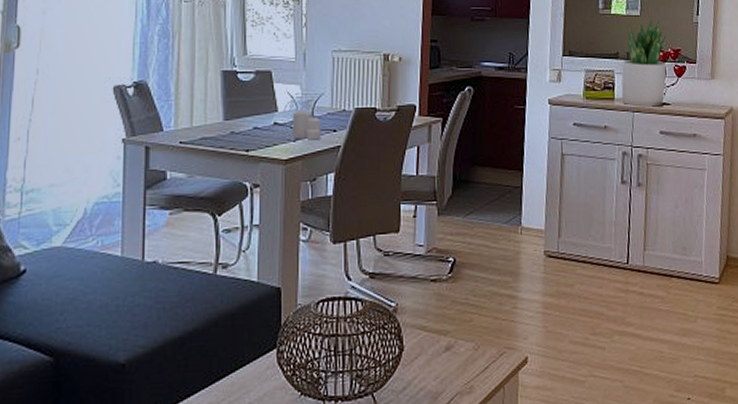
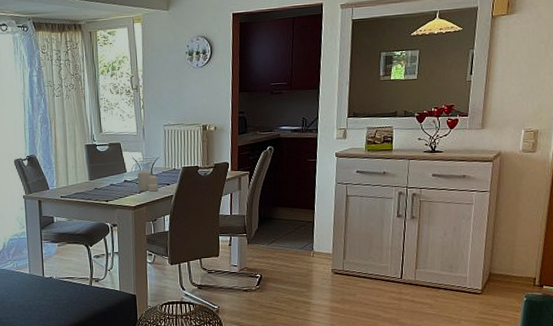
planter: present [621,19,667,107] -> none [399,81,441,155]

